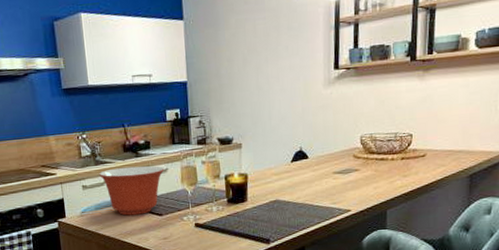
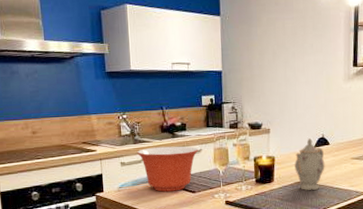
teapot: none [270,152,304,210] -> present [294,138,325,190]

